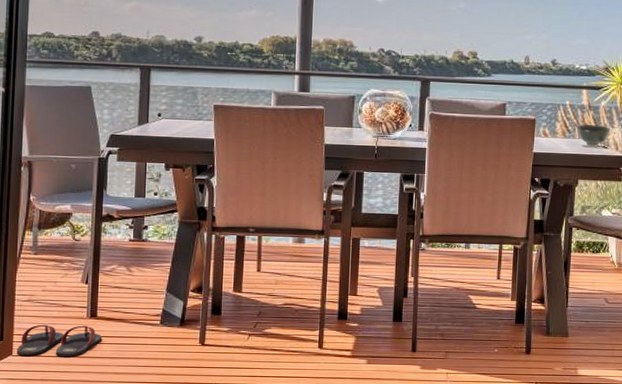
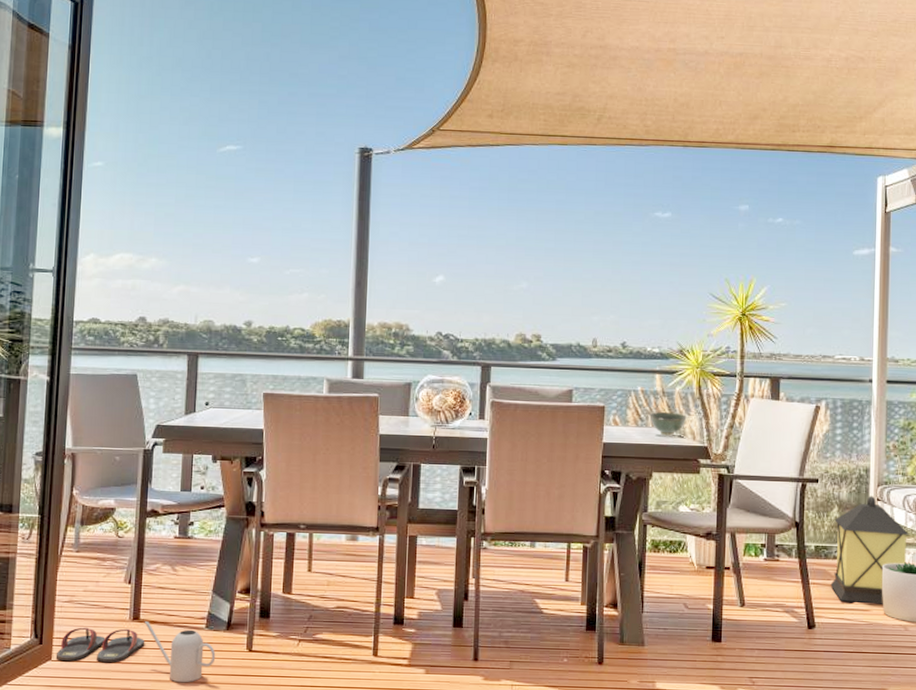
watering can: none [101,319,170,375] -> present [144,621,216,683]

